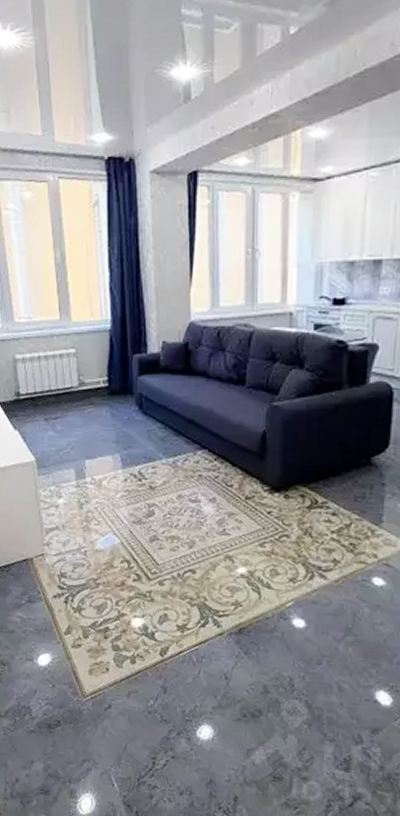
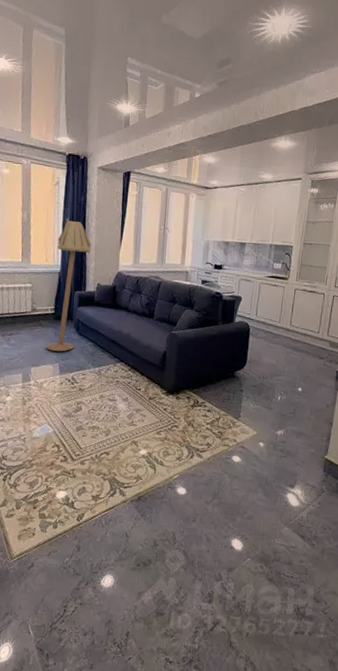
floor lamp: none [100,253,150,438] -> present [45,219,92,352]

